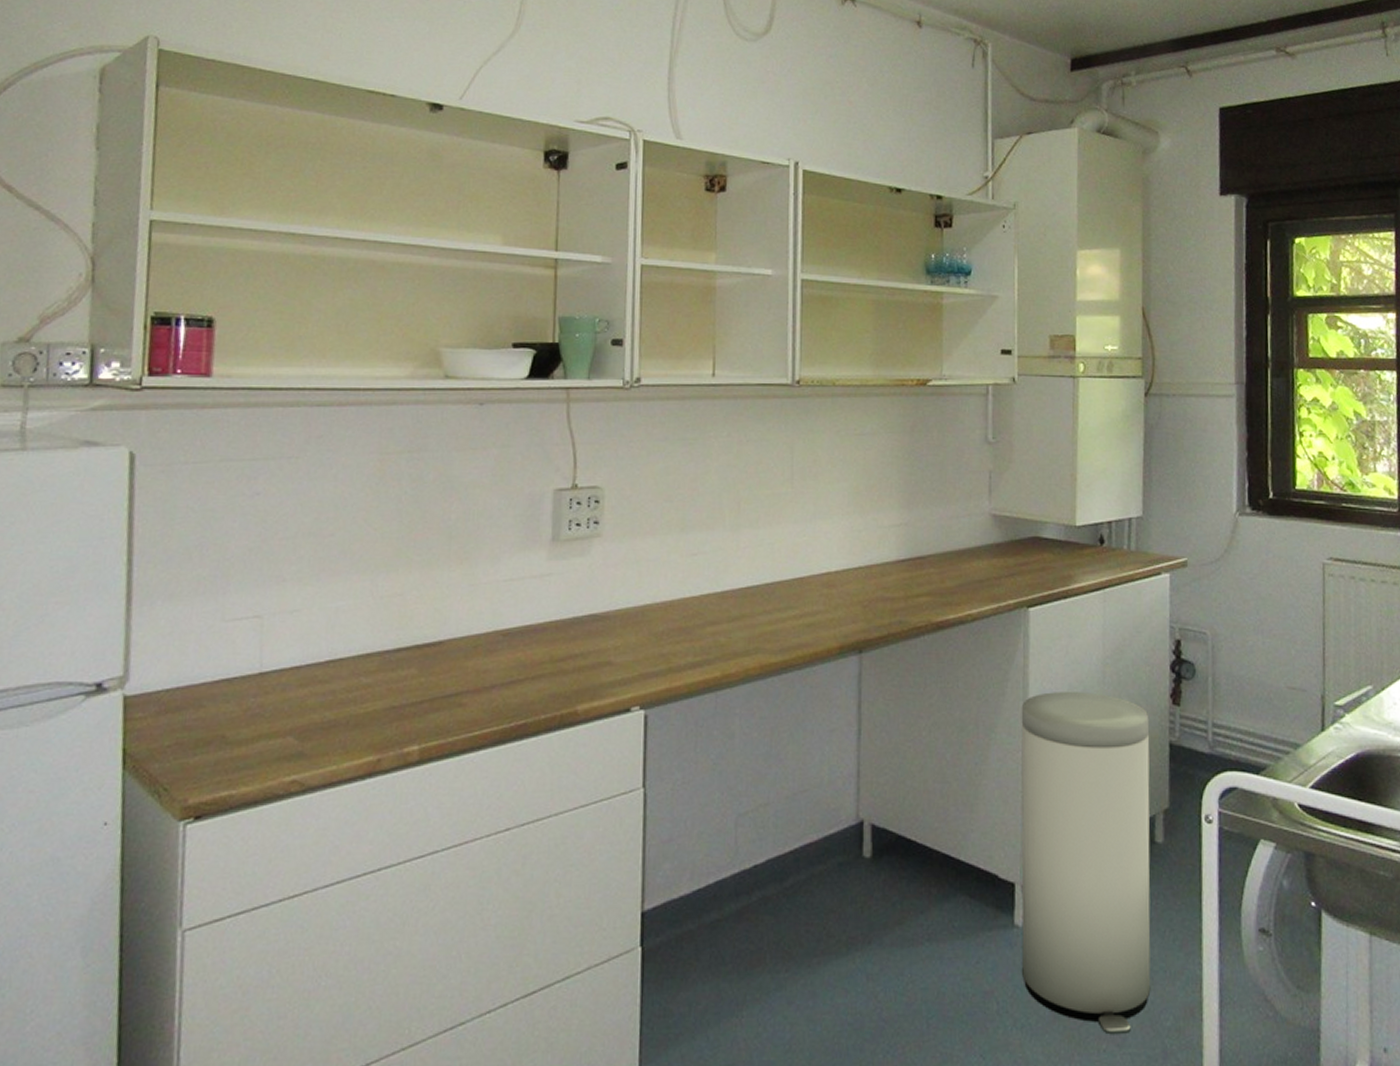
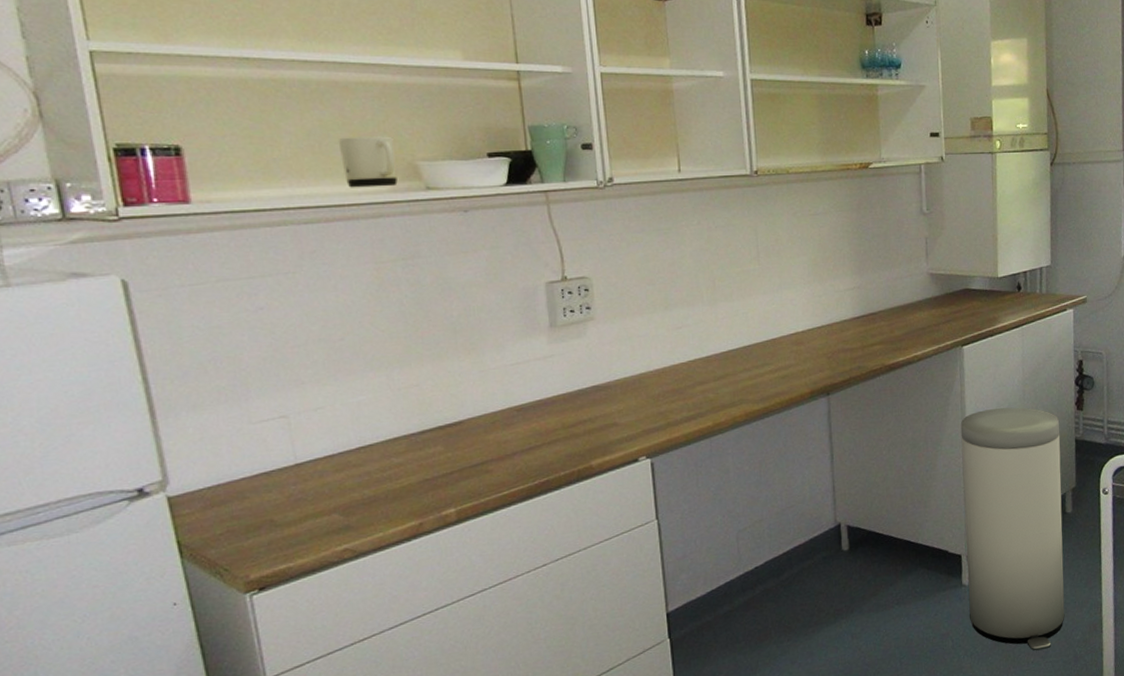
mug: none [365,318,421,373] -> present [338,136,398,188]

